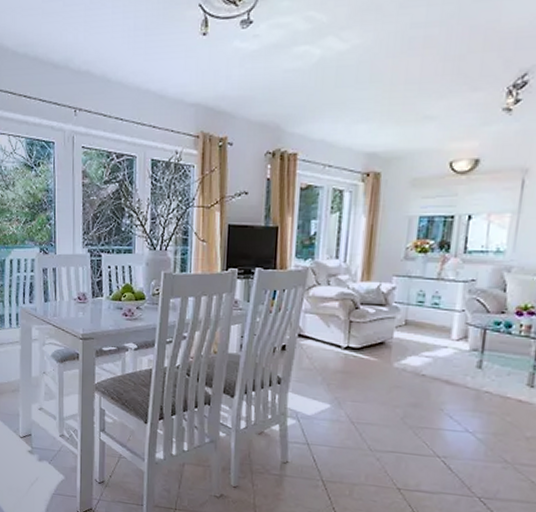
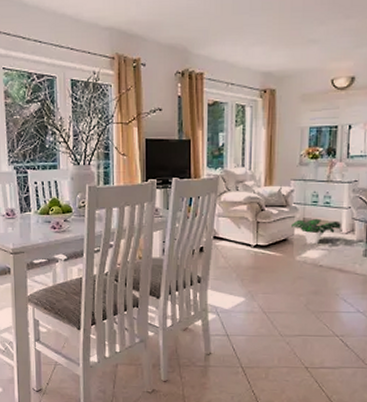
potted plant: none [390,321,453,350] -> present [291,219,342,244]

